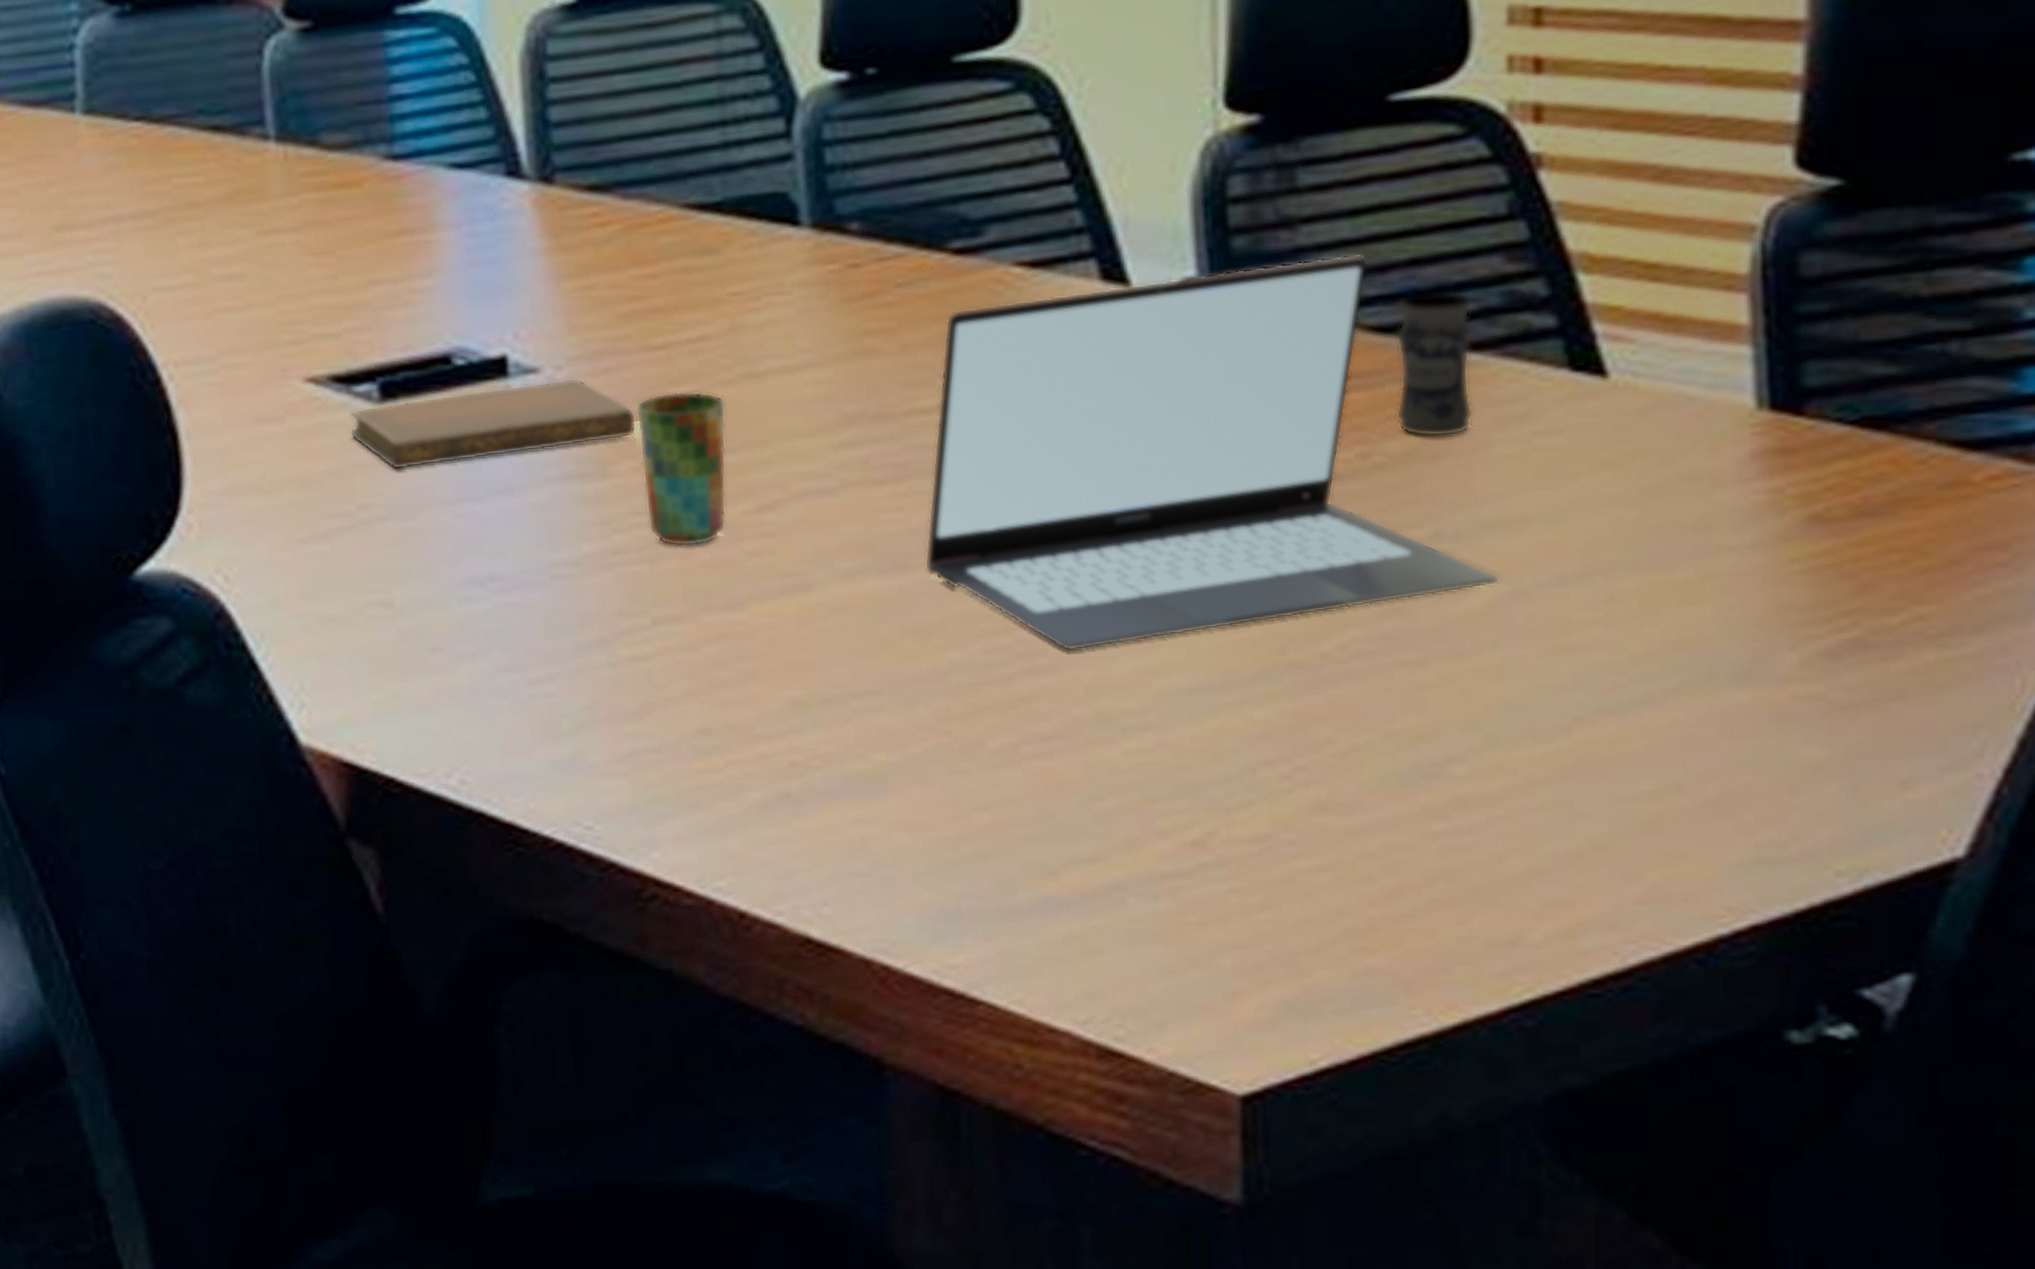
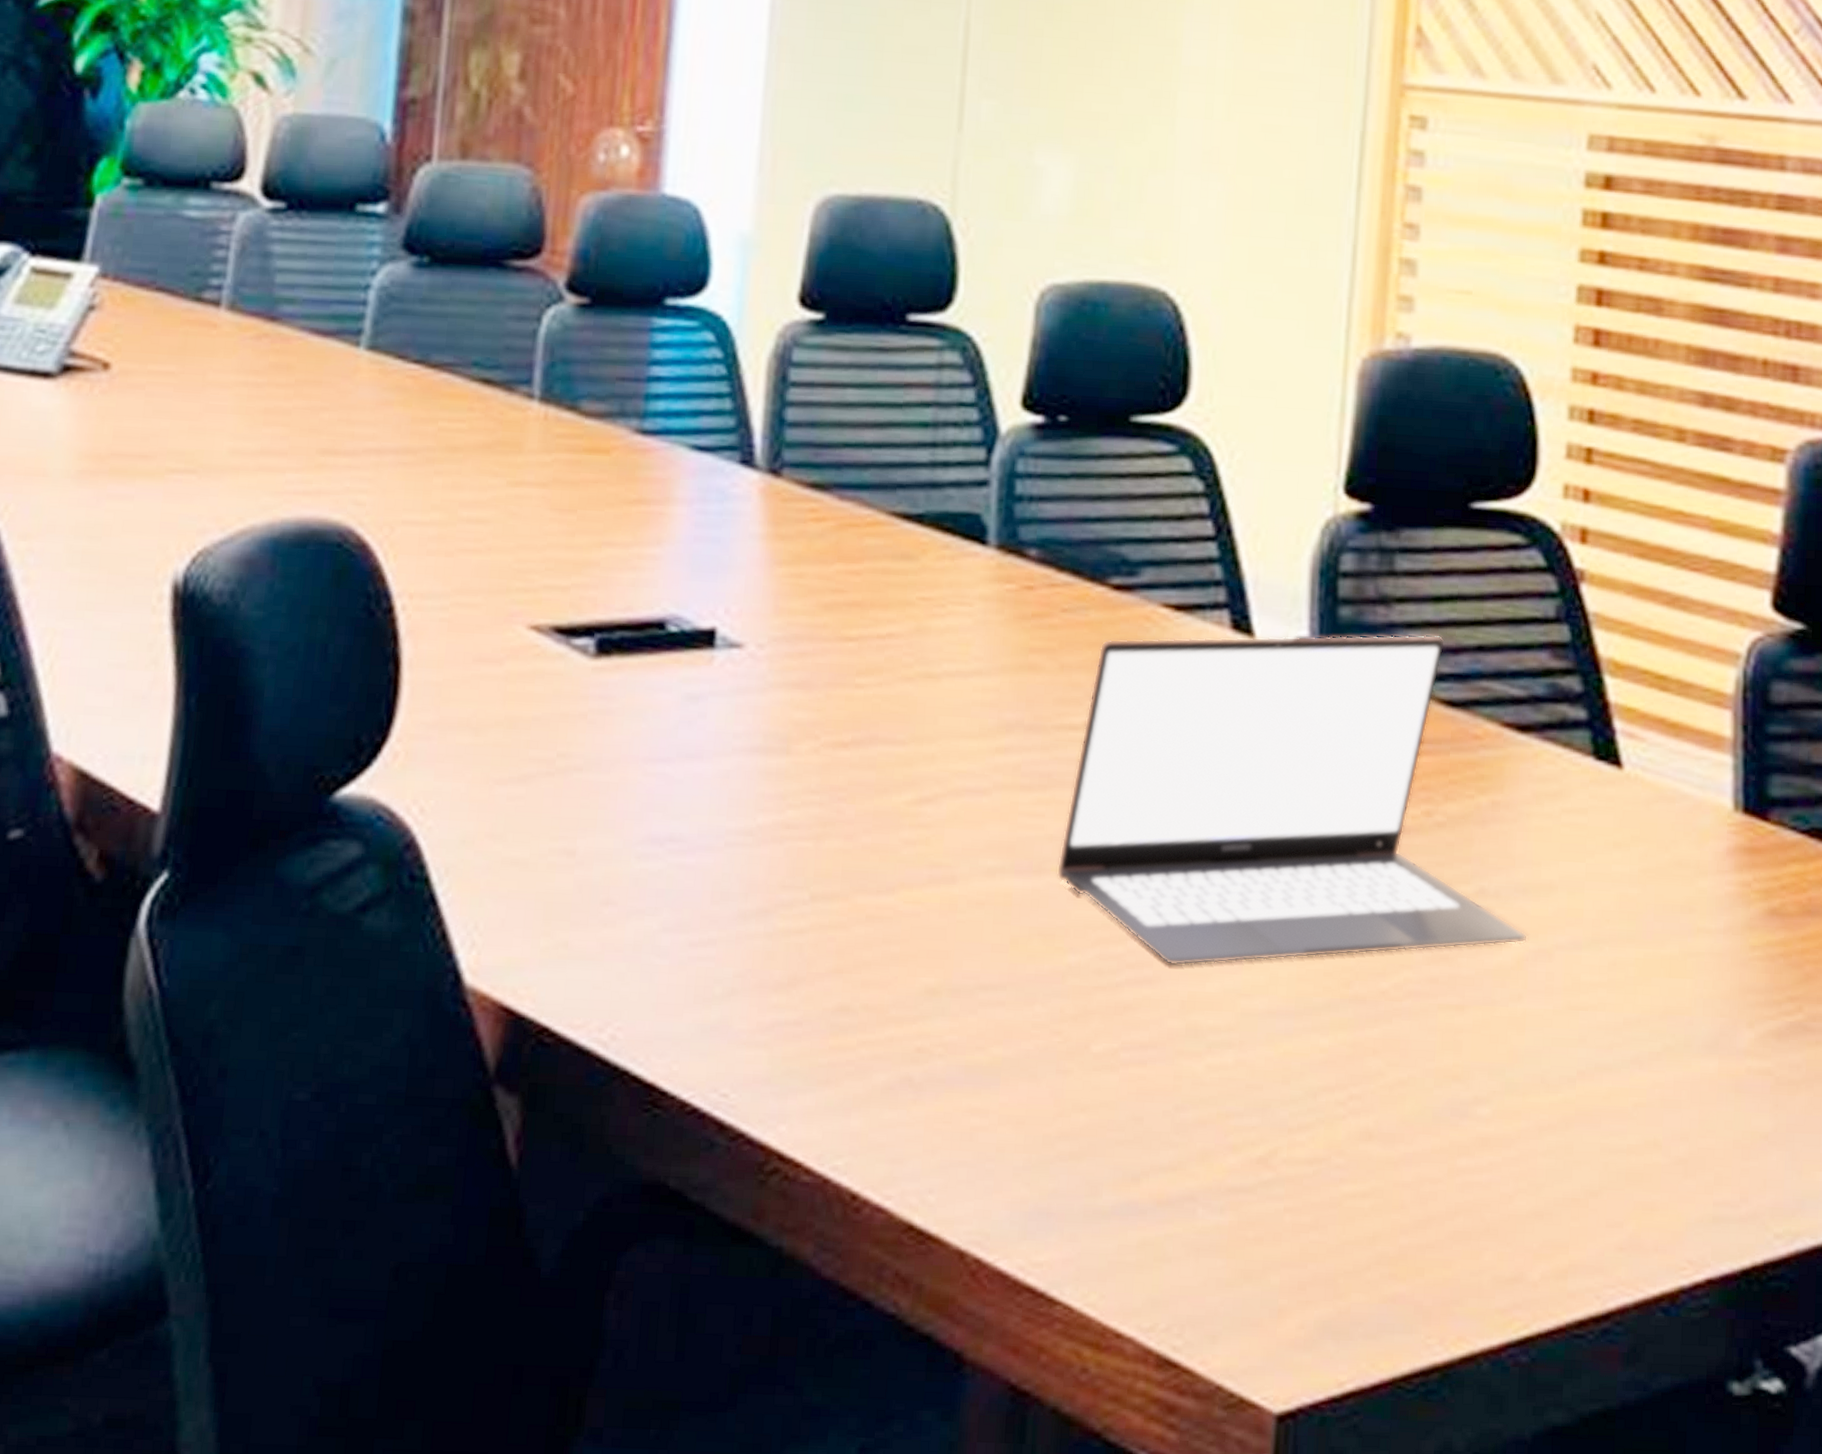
notebook: present [349,377,637,470] -> none [561,656,824,724]
cup: present [636,391,727,547] -> none [820,682,903,829]
jar: present [1396,290,1473,438] -> none [1456,675,1523,805]

